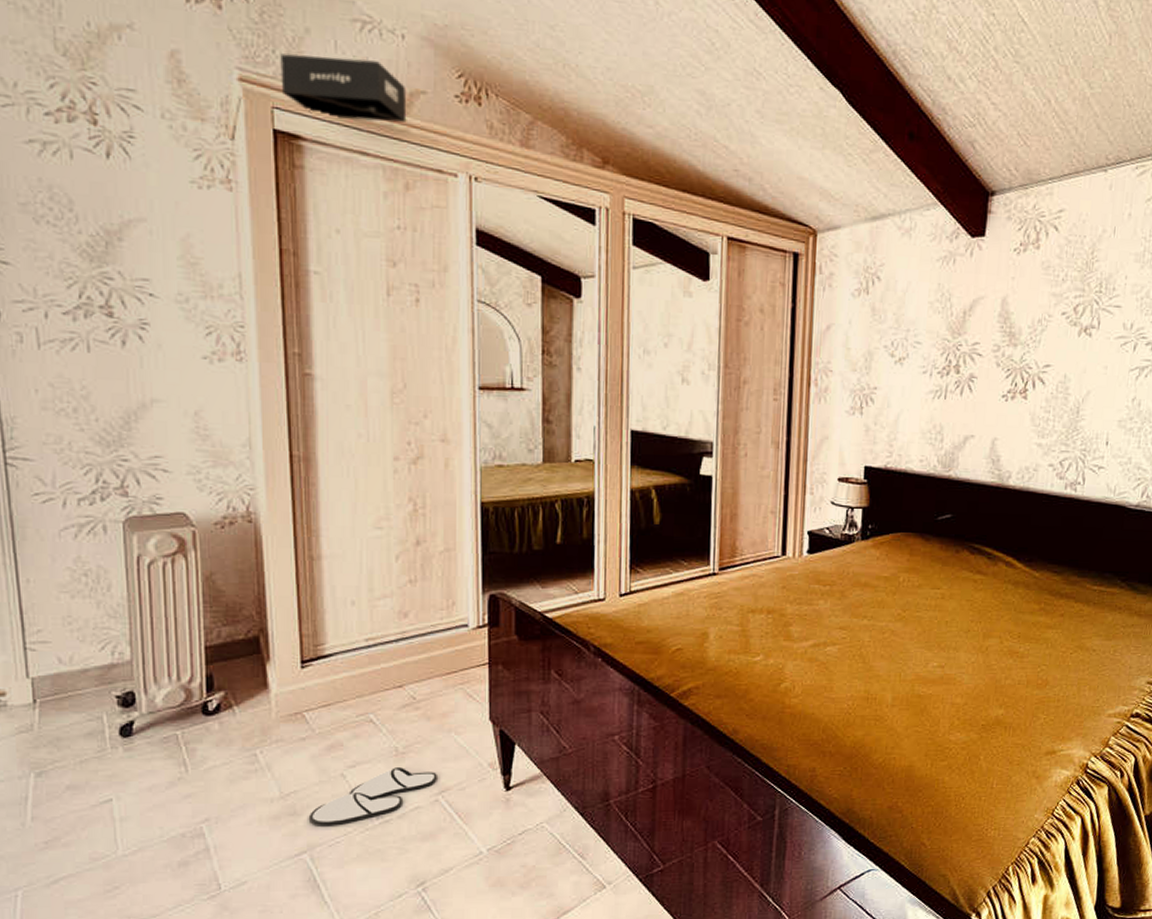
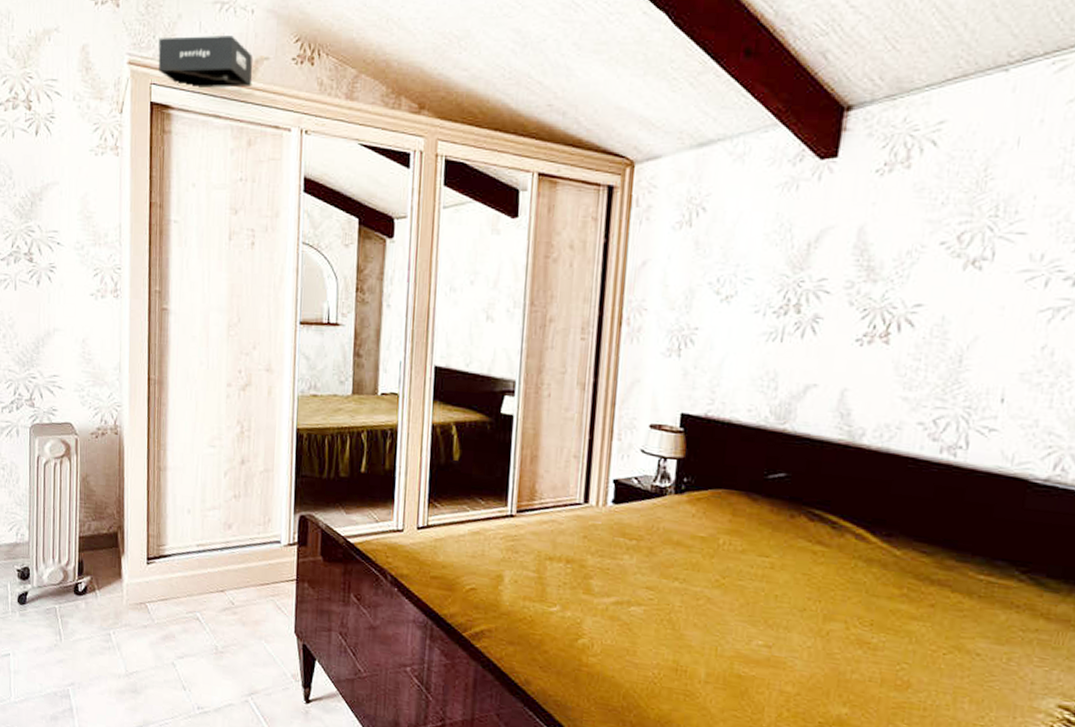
slippers: present [308,768,437,826] -> none [145,664,248,709]

